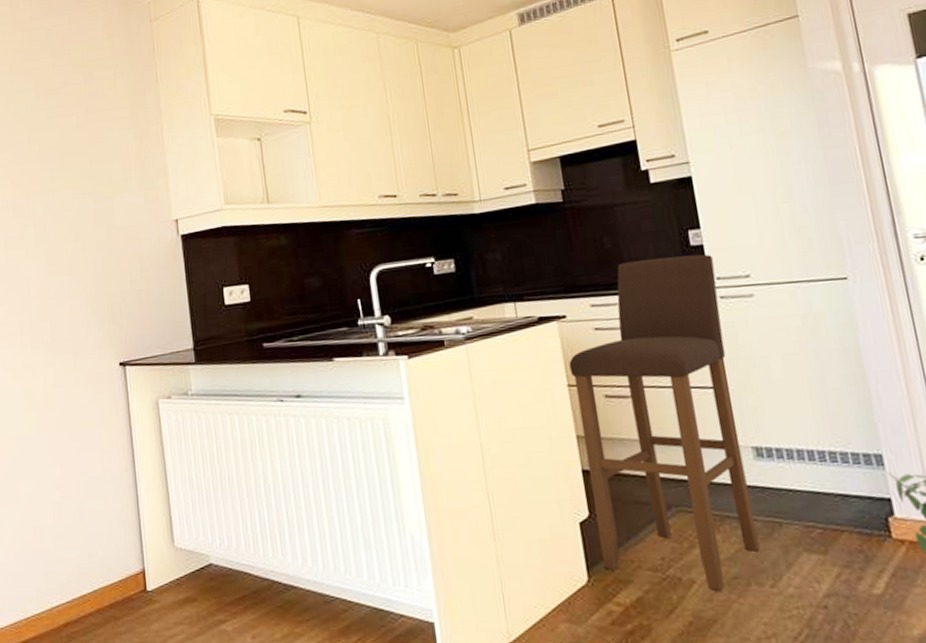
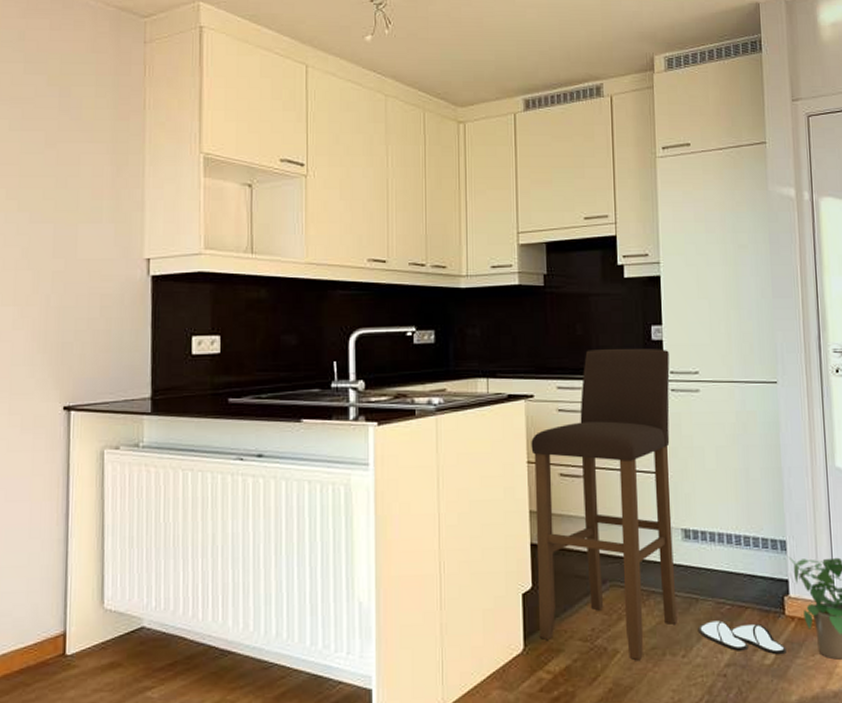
slippers: none [786,546,900,583] -> present [699,620,786,654]

